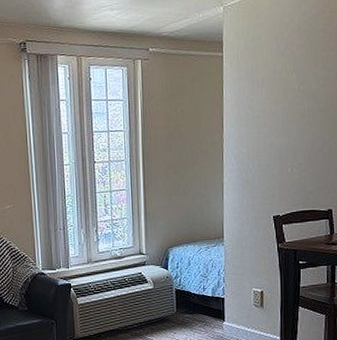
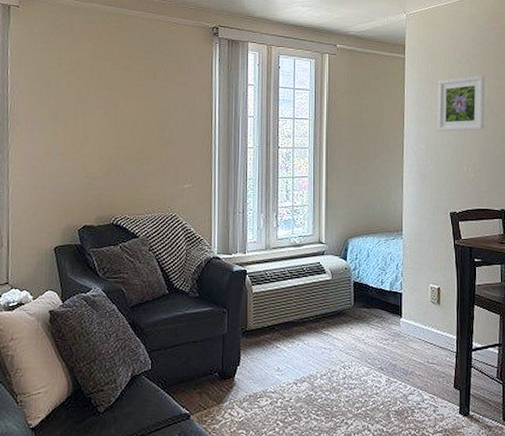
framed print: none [259,67,312,133] -> present [437,75,486,132]

